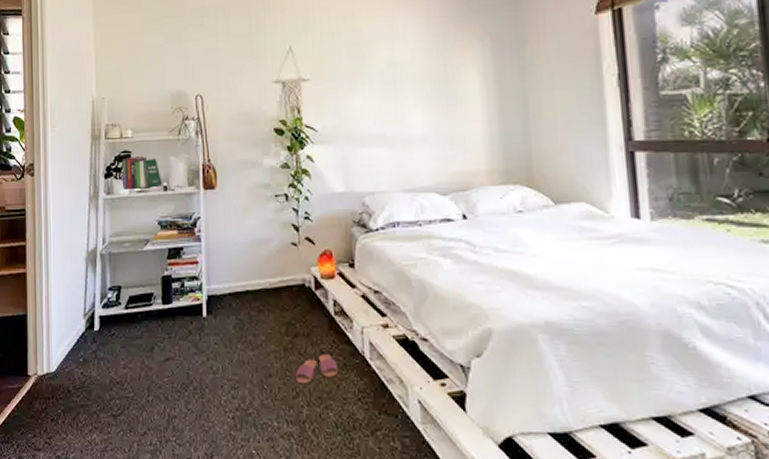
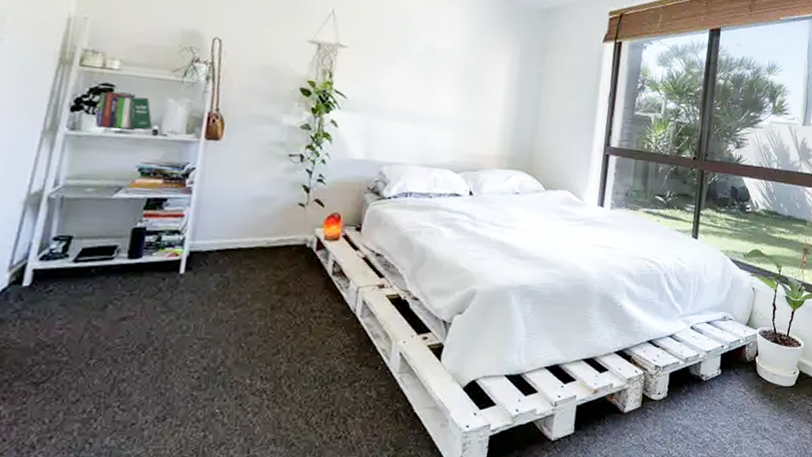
slippers: present [294,354,339,385] -> none [278,312,327,342]

